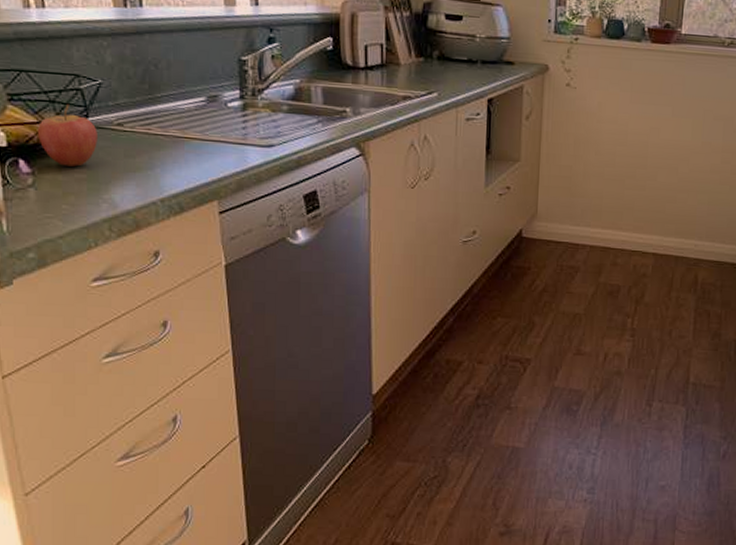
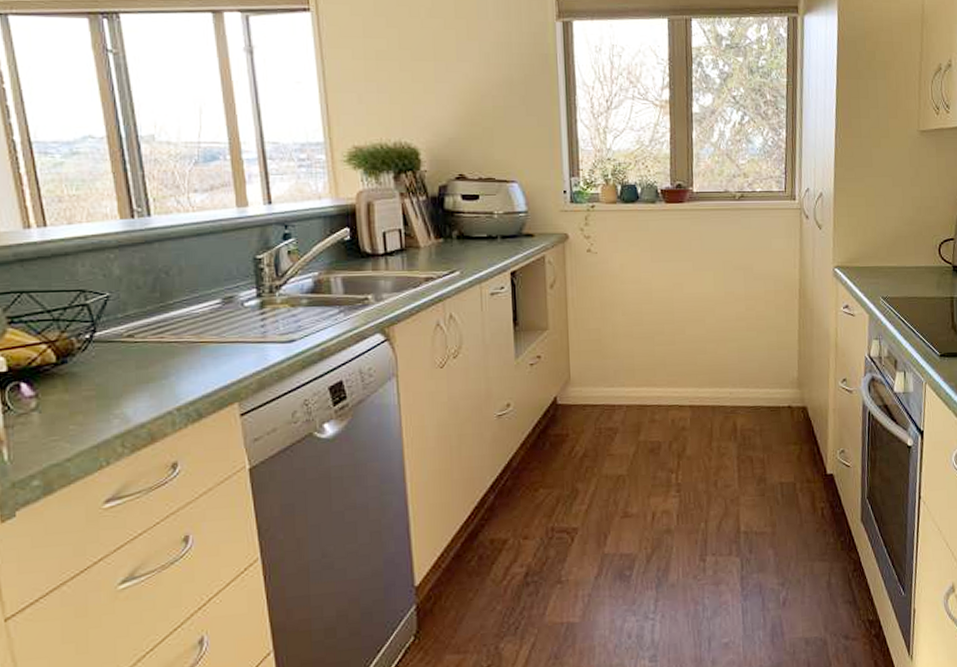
fruit: present [37,103,97,167] -> none [40,320,107,385]

